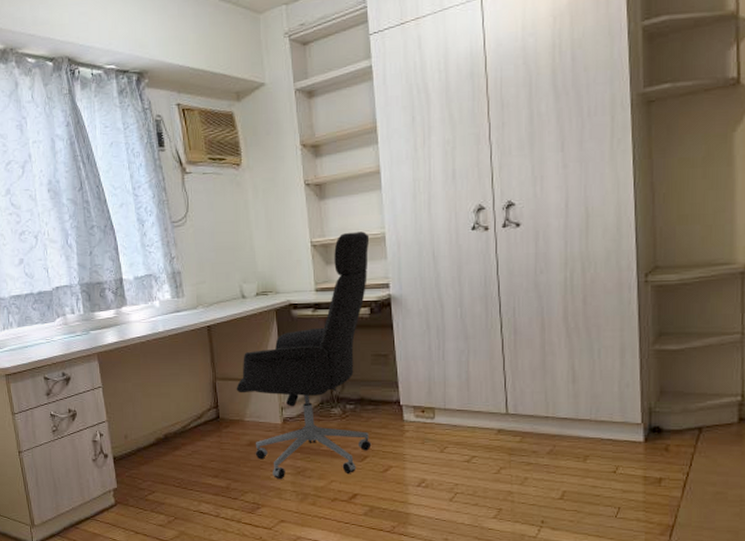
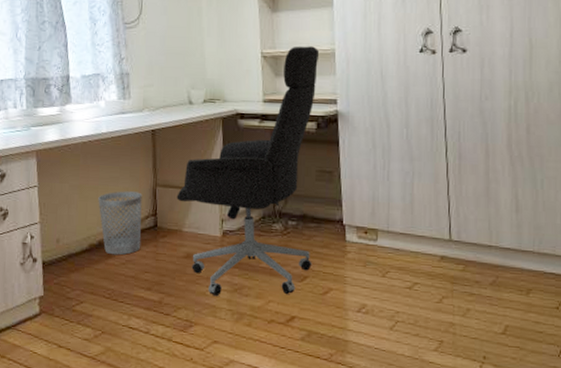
wastebasket: none [161,386,205,447] -> present [98,191,142,255]

